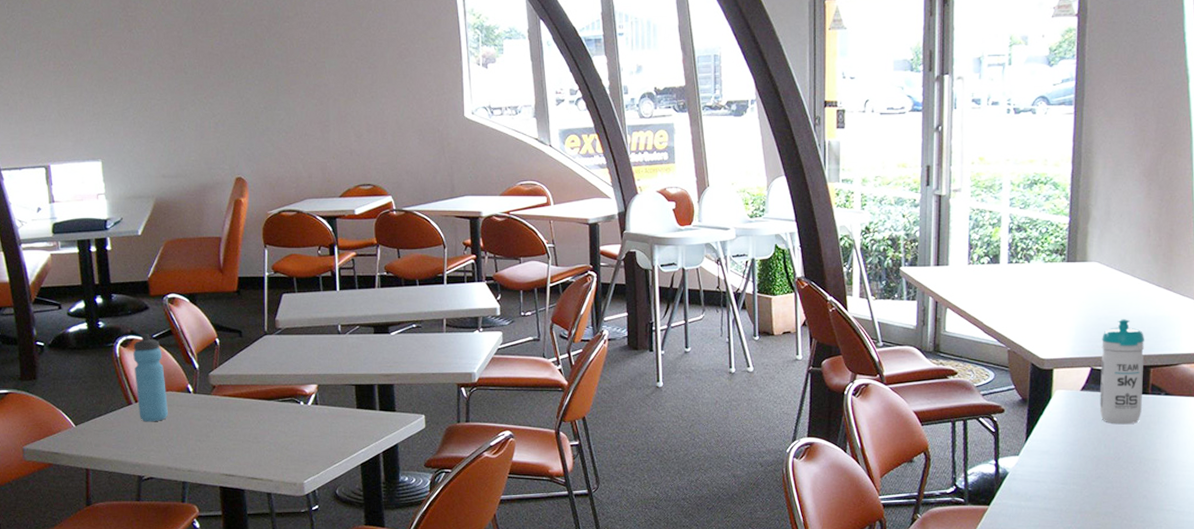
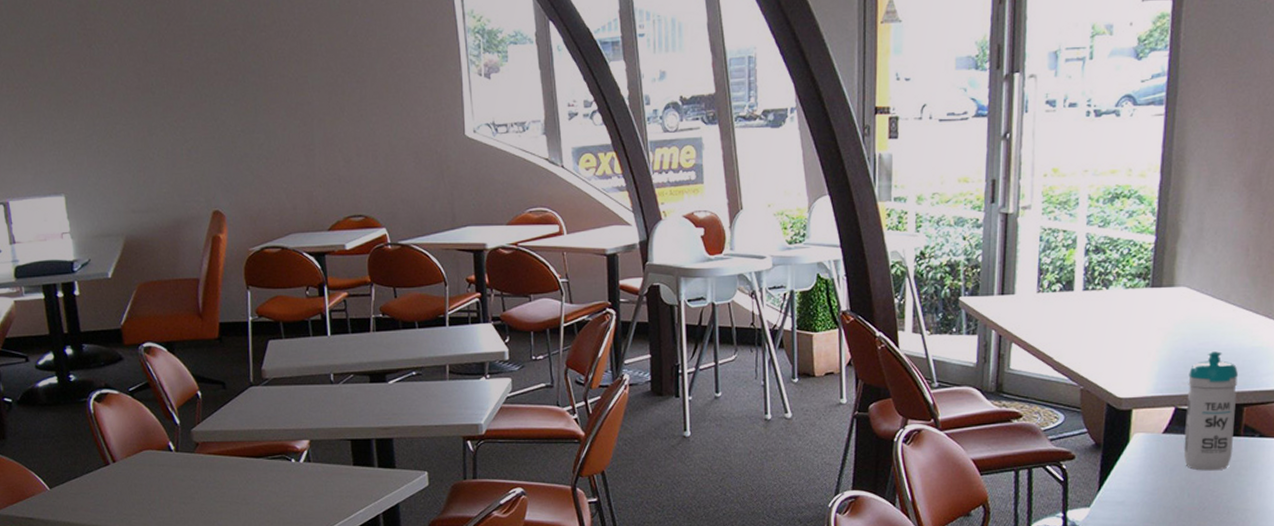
water bottle: present [133,334,168,422] -> none [108,387,149,484]

